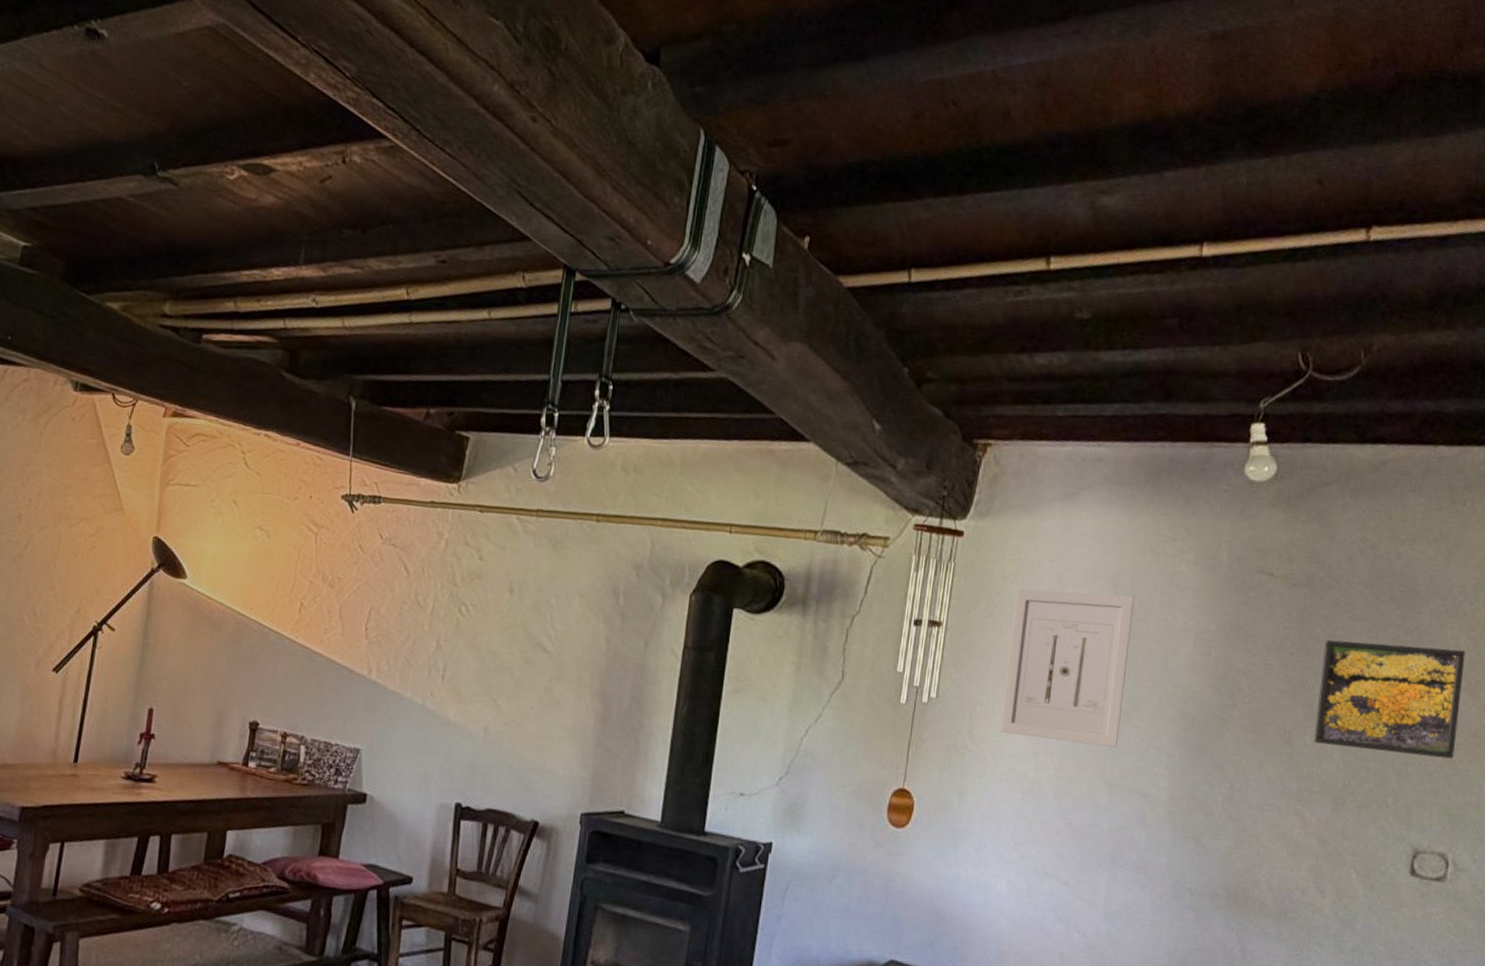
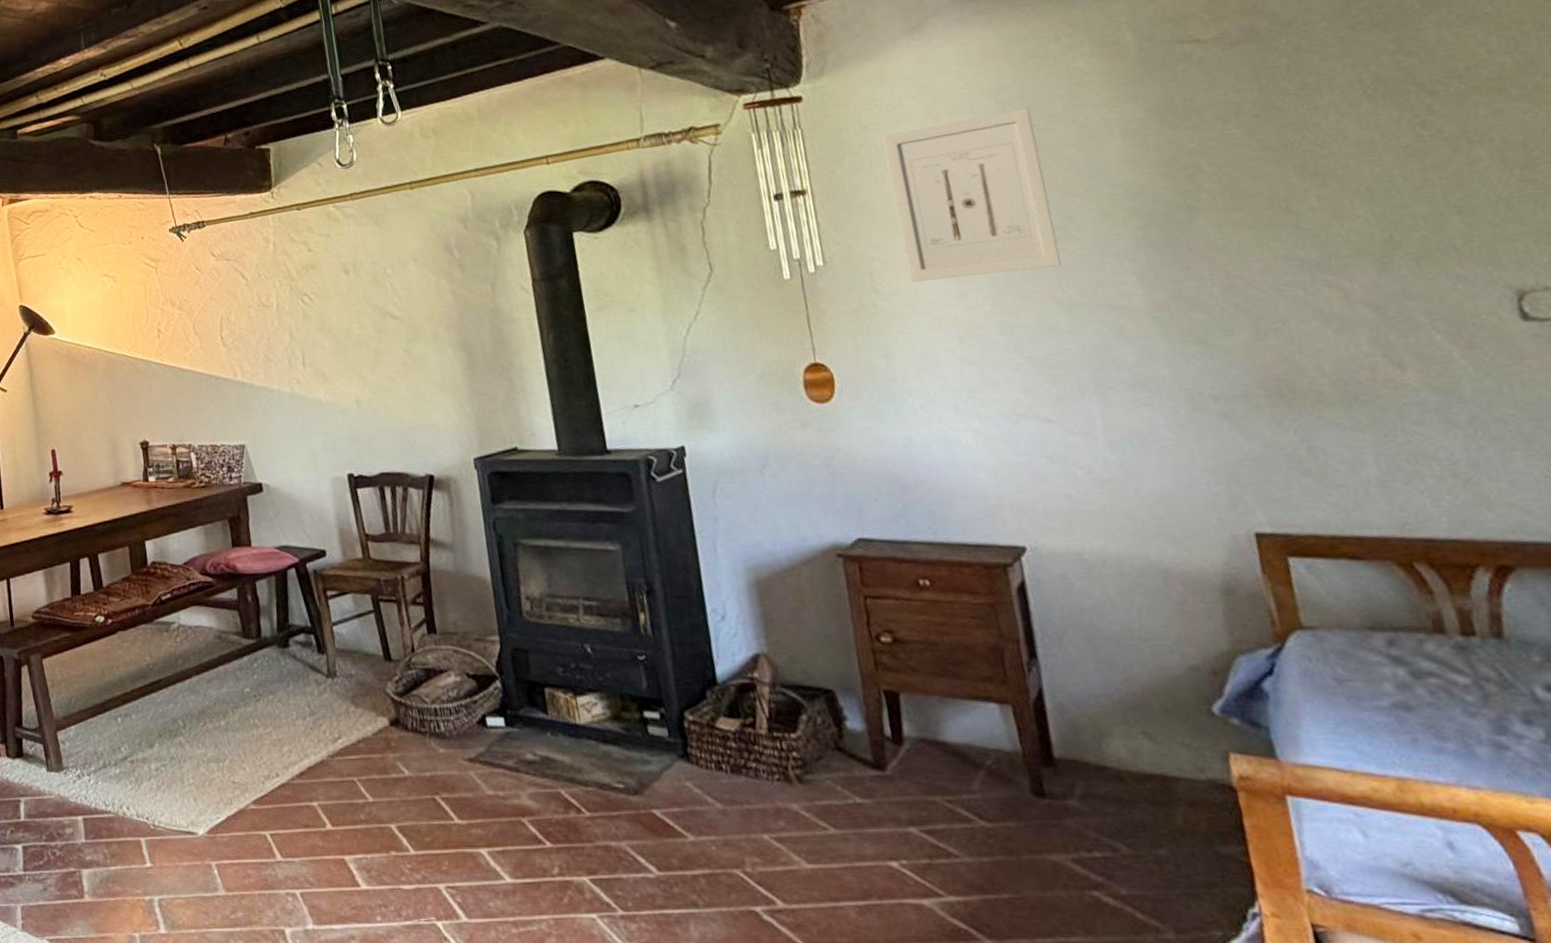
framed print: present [1314,639,1465,759] -> none [1297,54,1534,203]

